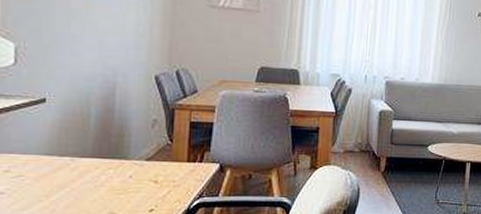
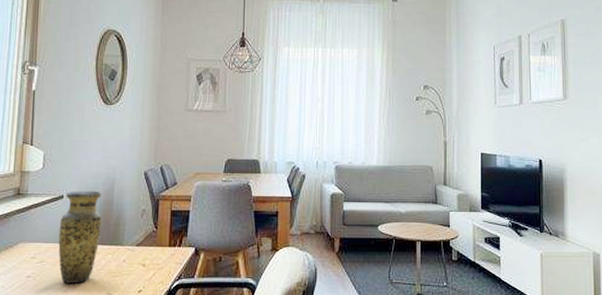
vase: none [41,93,99,202] -> present [58,190,102,284]

